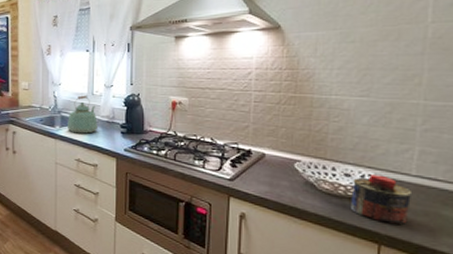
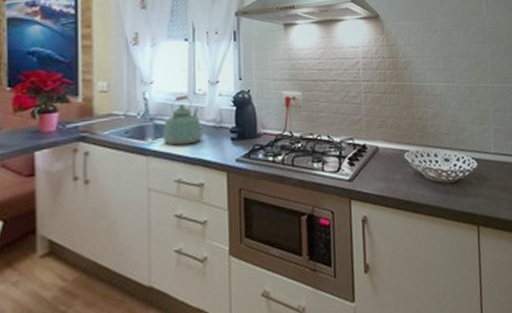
canister: present [350,174,413,224] -> none [451,156,495,203]

